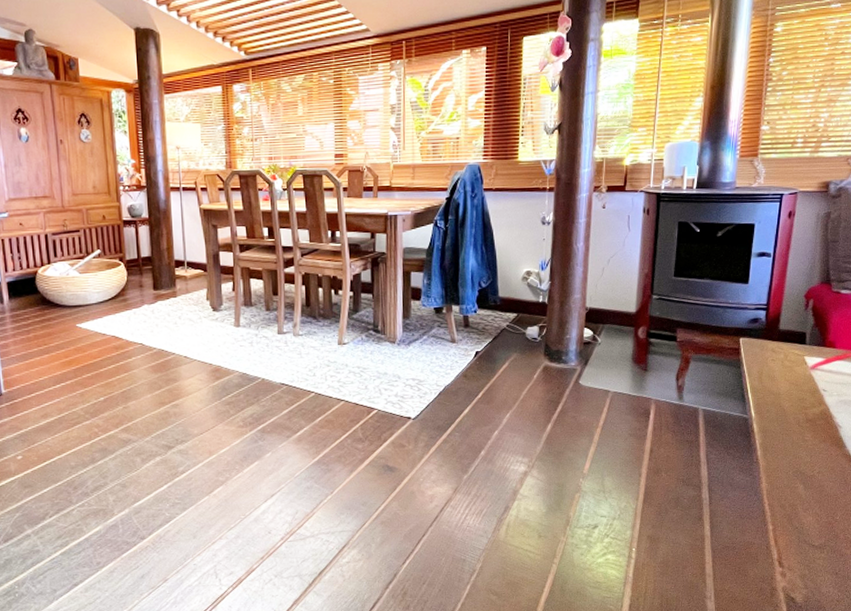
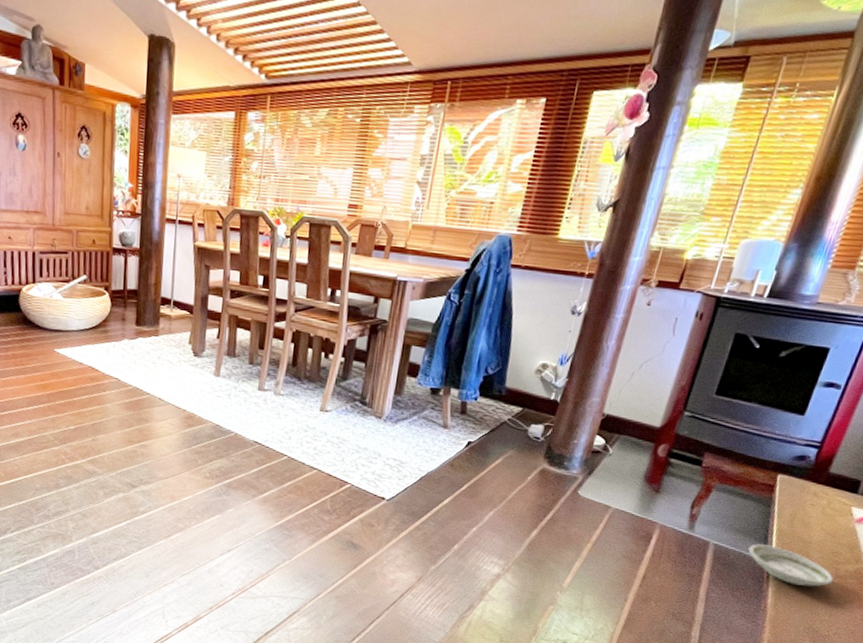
saucer: none [731,401,806,435] -> present [748,543,834,587]

